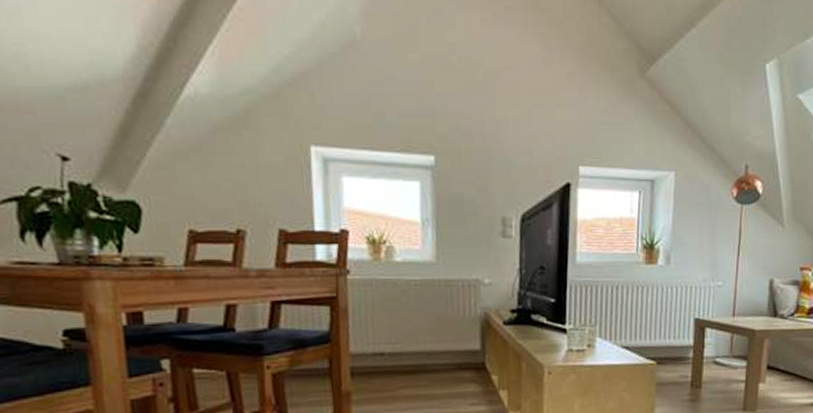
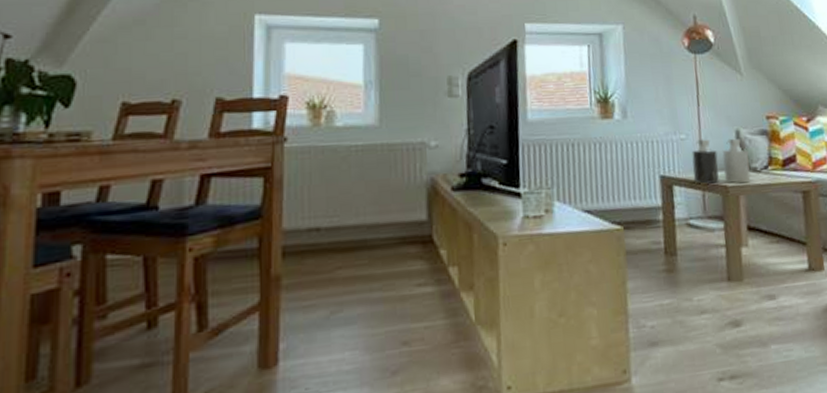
candle: none [725,286,779,328] -> present [691,138,751,185]

